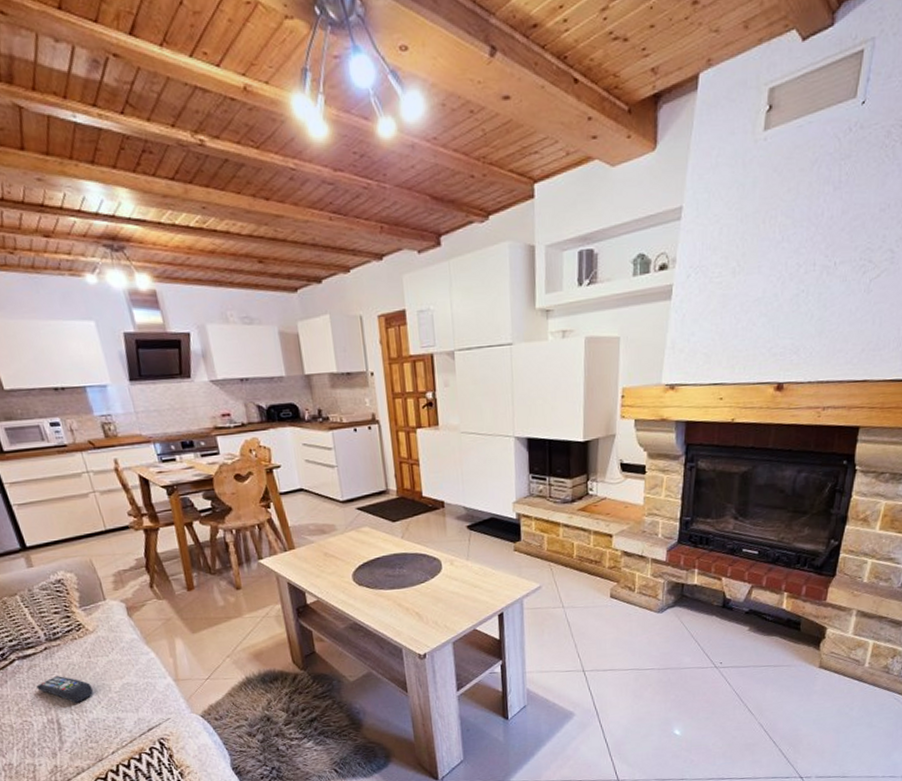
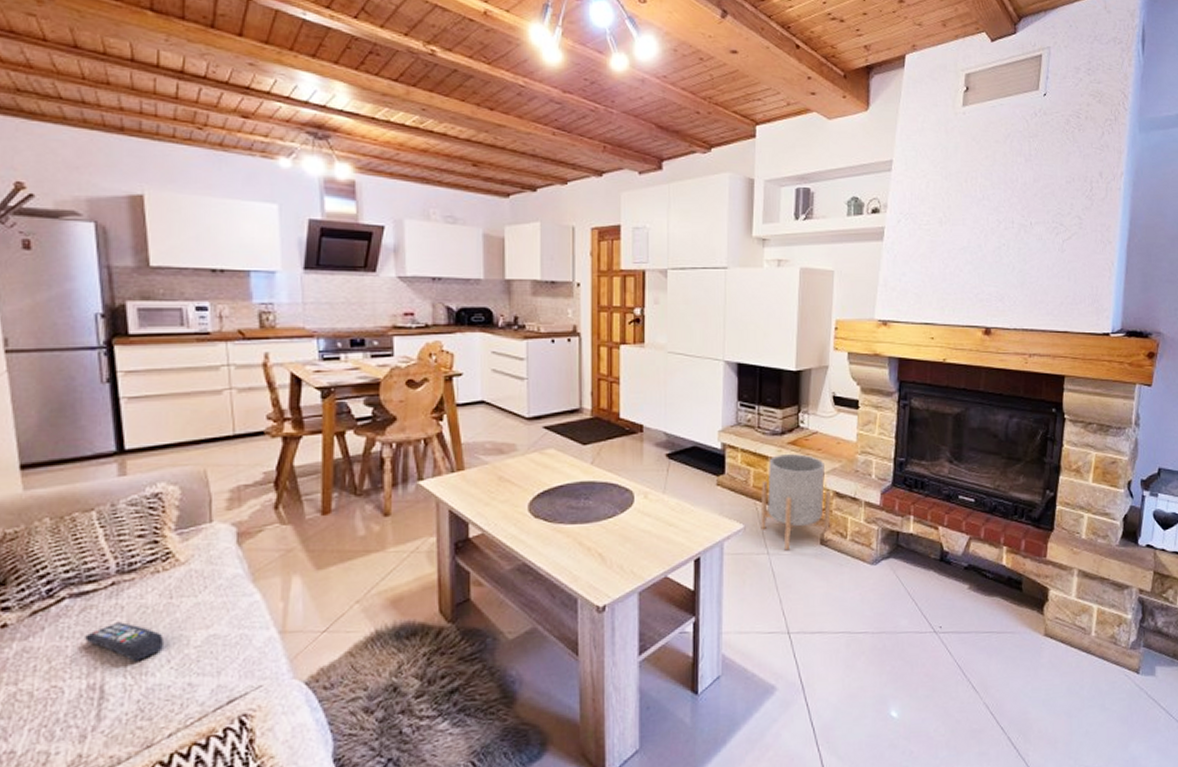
planter: none [555,519,620,604] -> present [760,454,831,551]

